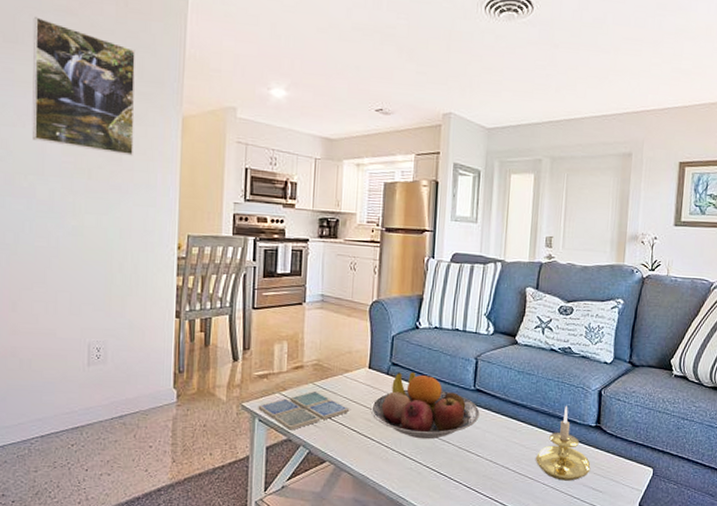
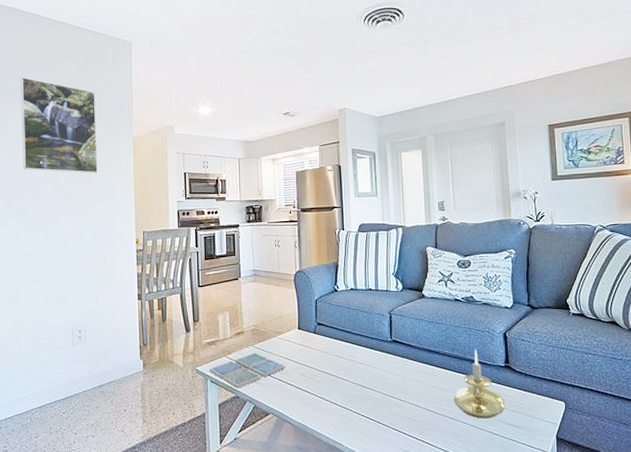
fruit bowl: present [370,372,480,439] -> none [303,330,399,389]

